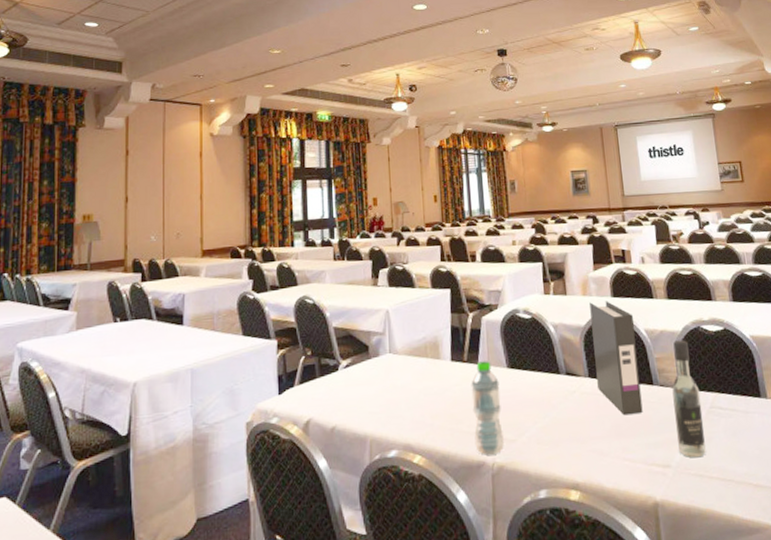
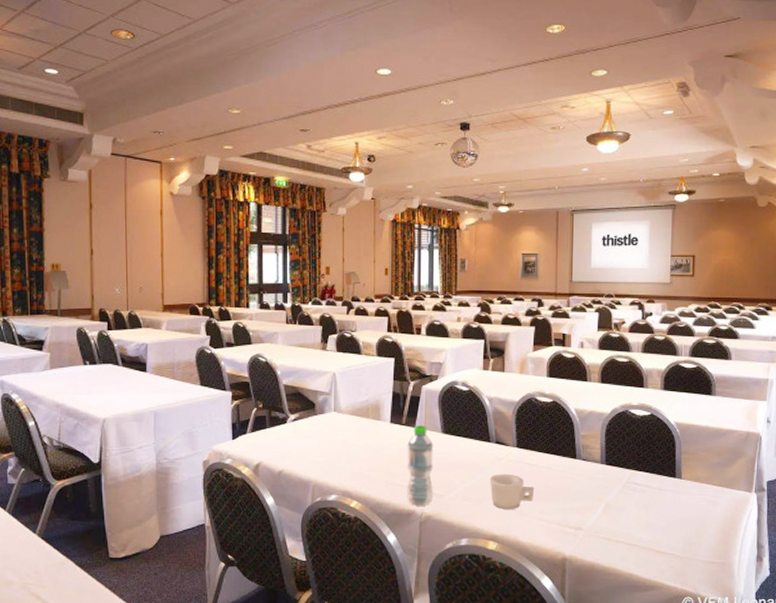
cup: none [564,408,614,450] -> present [490,473,535,509]
binder: present [589,301,643,414] -> none [524,380,565,482]
bottle: present [672,340,706,458] -> none [592,421,619,524]

